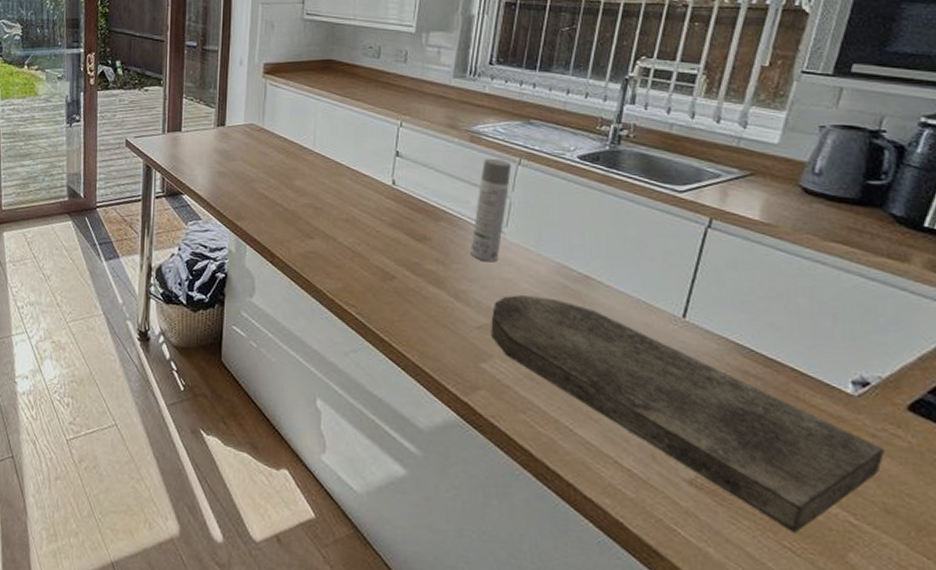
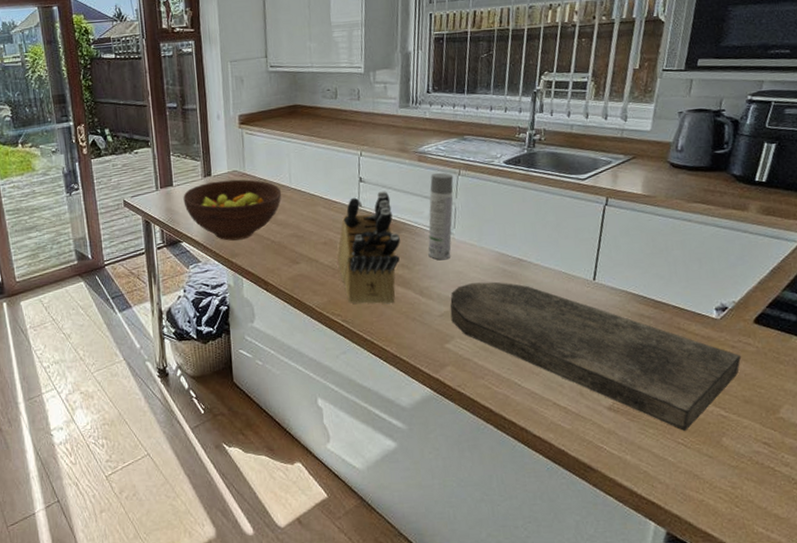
fruit bowl: none [191,132,303,202] -> present [183,179,282,241]
knife block: none [359,170,437,304] -> present [337,191,400,304]

